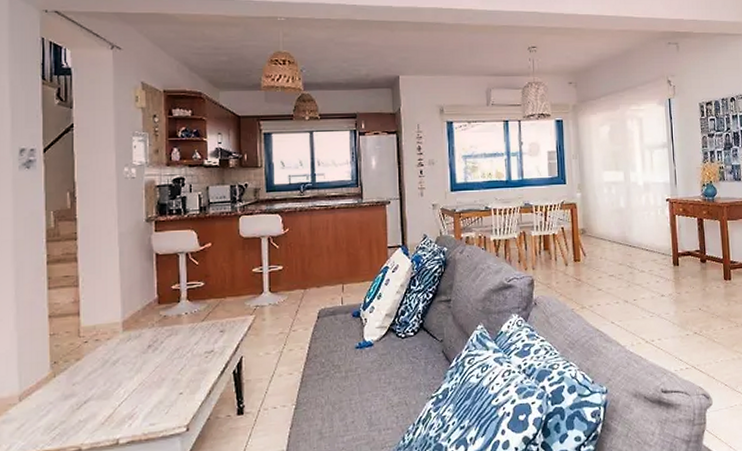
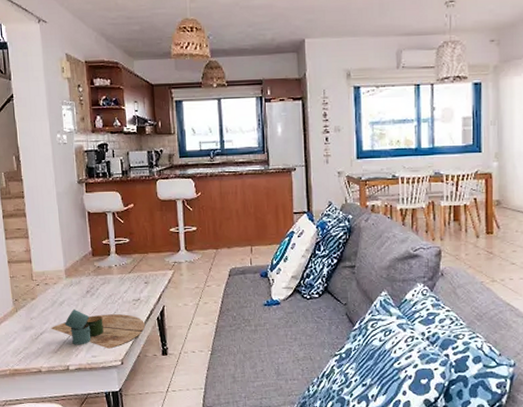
decorative tray: none [97,369,219,414] -> present [50,310,146,349]

